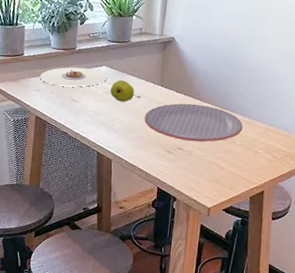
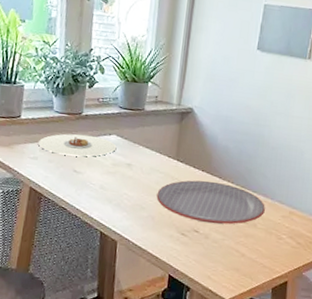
fruit: present [110,80,142,102] -> none [119,151,155,176]

